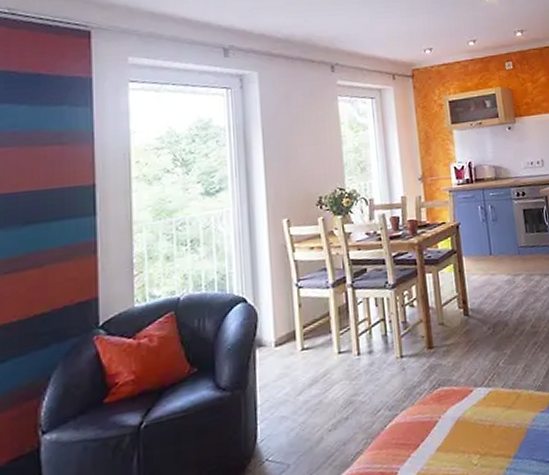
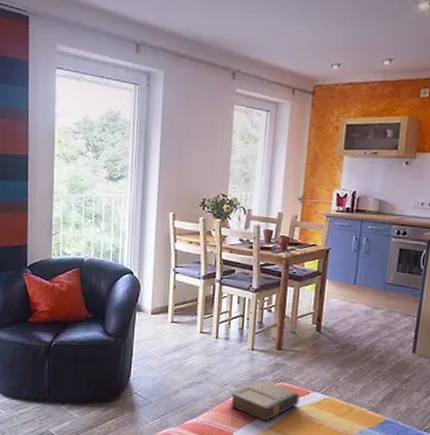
book: none [386,390,464,444] -> present [230,380,300,421]

